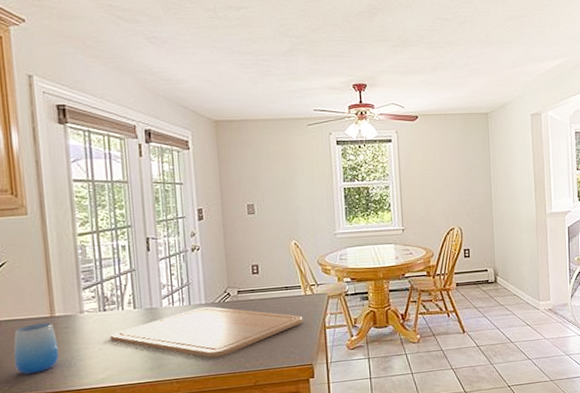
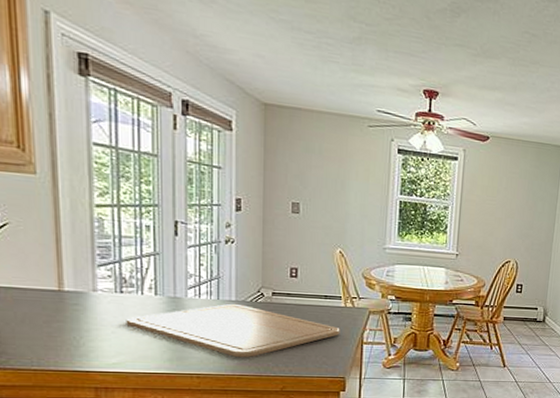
cup: present [13,322,59,374] -> none [13,295,66,348]

